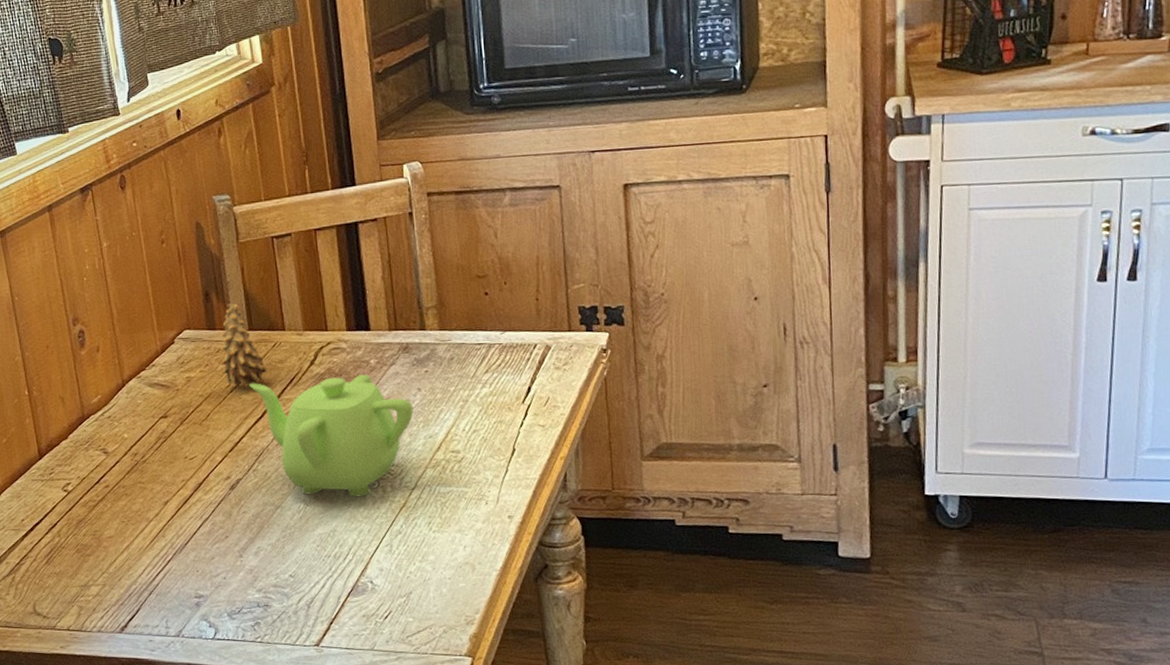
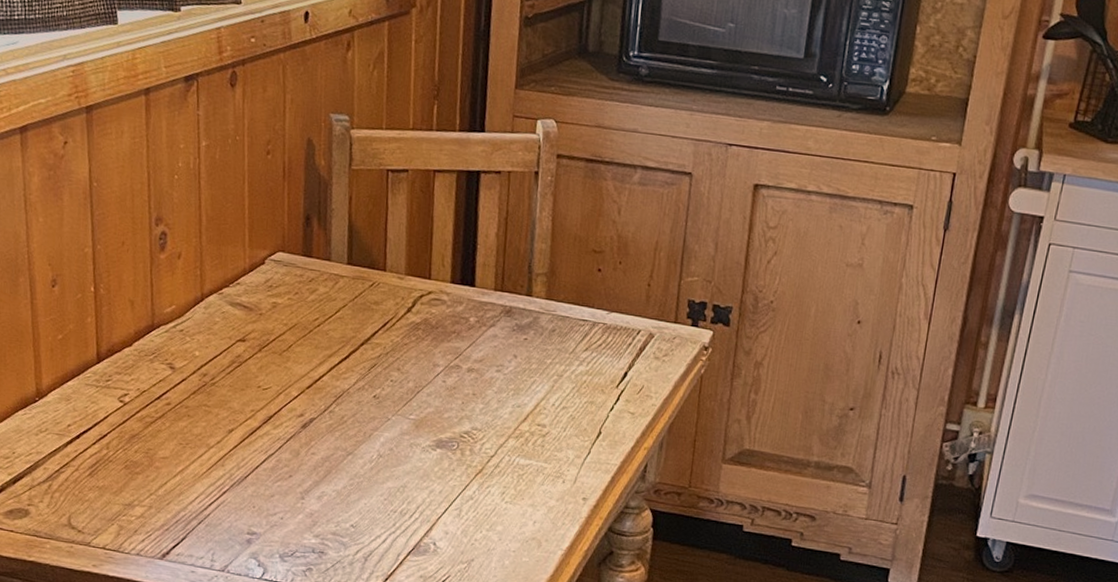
pine cone: present [220,302,267,388] -> none [310,231,360,324]
teapot: present [249,374,414,497] -> none [338,320,506,457]

